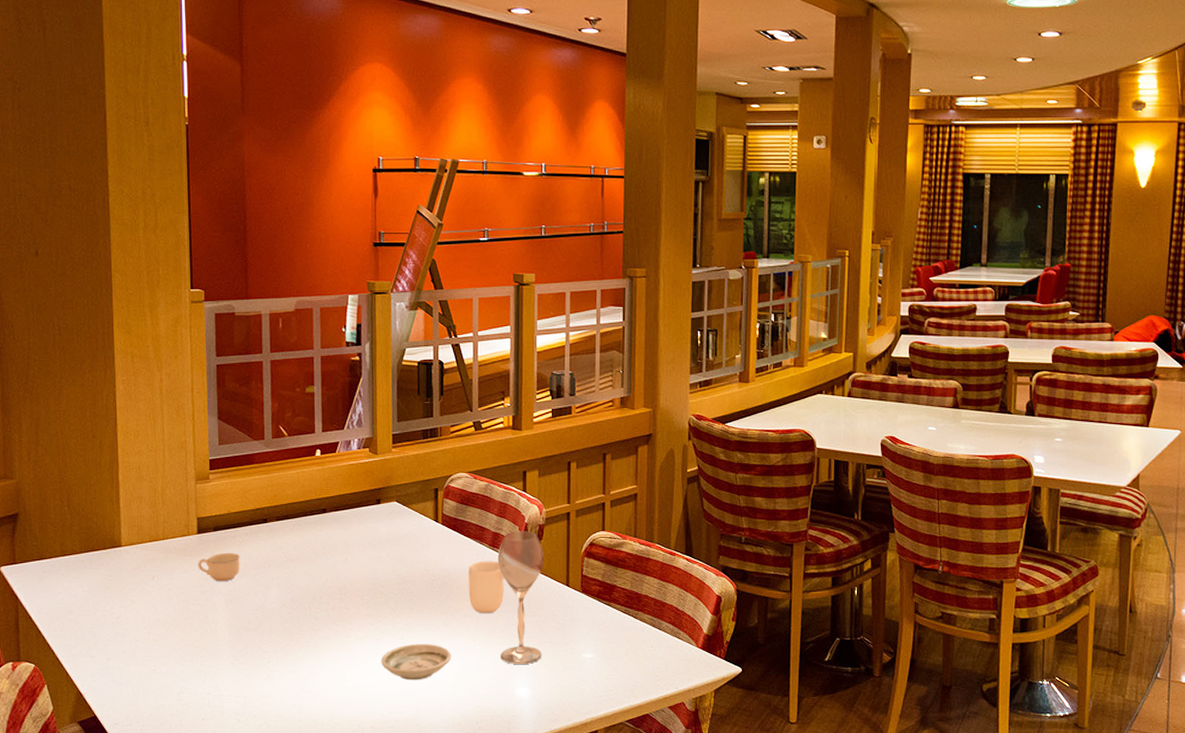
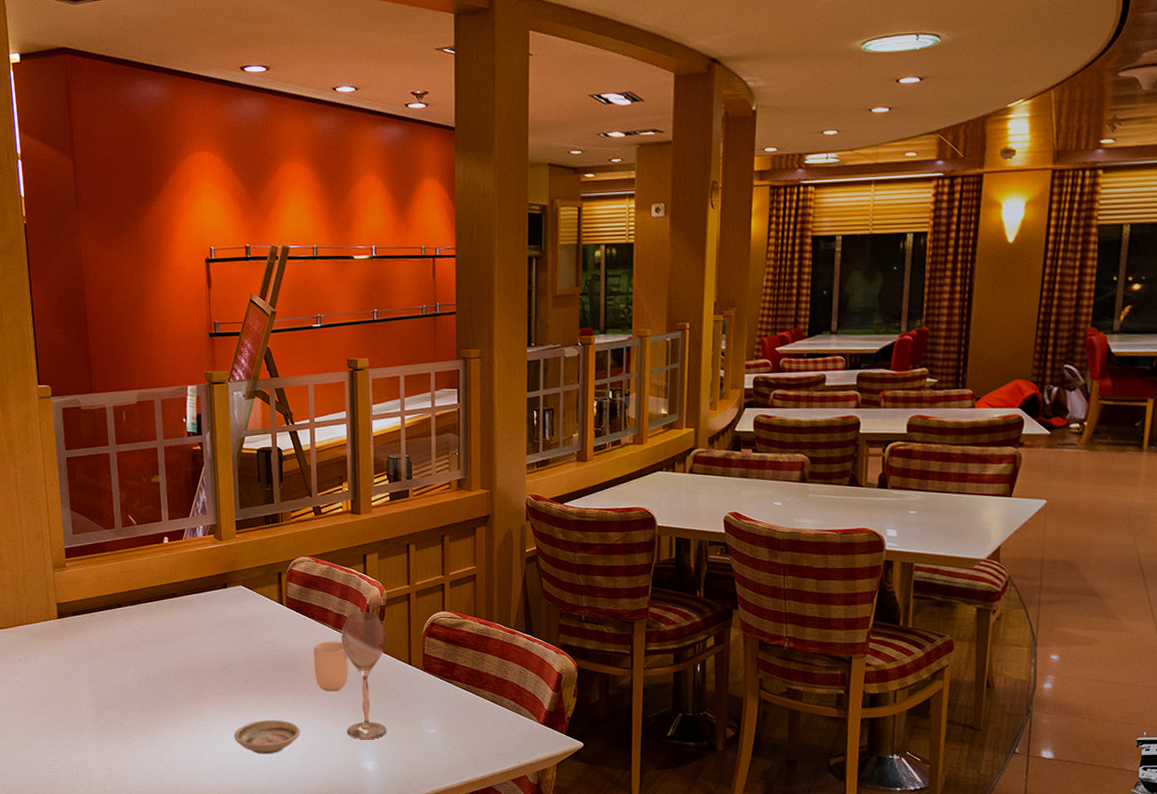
cup: present [198,552,240,582] -> none [60,635,99,663]

